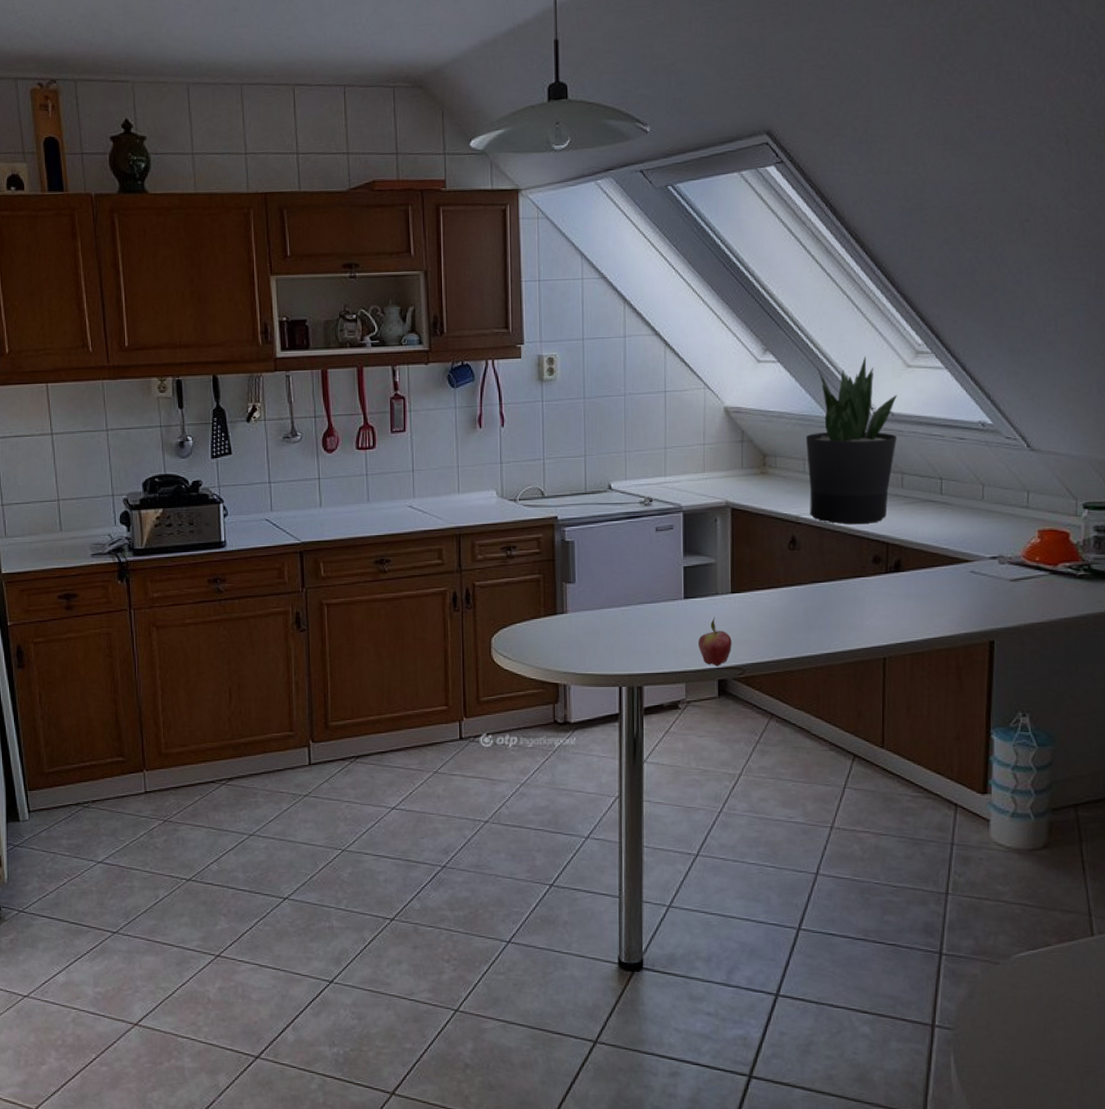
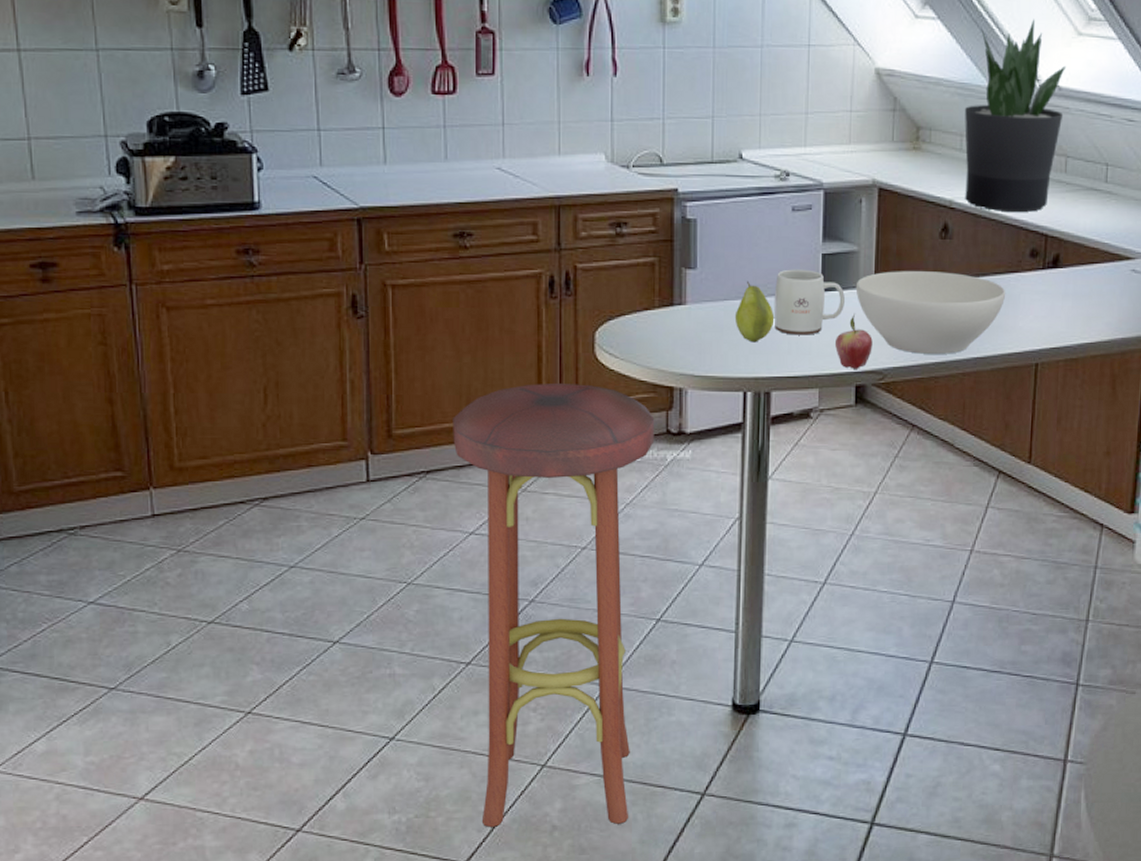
bar stool: none [377,681,544,1065] -> present [453,382,655,827]
fruit: none [609,591,644,644] -> present [734,281,775,343]
mug: none [642,580,705,637] -> present [773,269,845,335]
bowl: none [714,578,852,651] -> present [855,271,1006,354]

